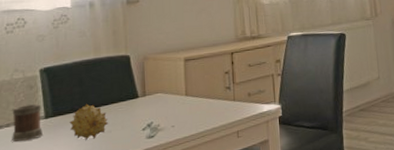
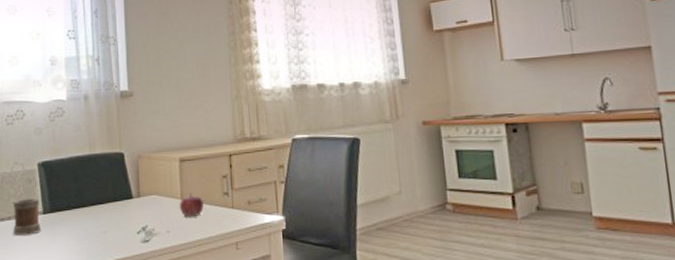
fruit: present [69,103,109,140] -> none [66,201,104,239]
fruit: none [183,89,207,112] -> present [179,193,204,218]

